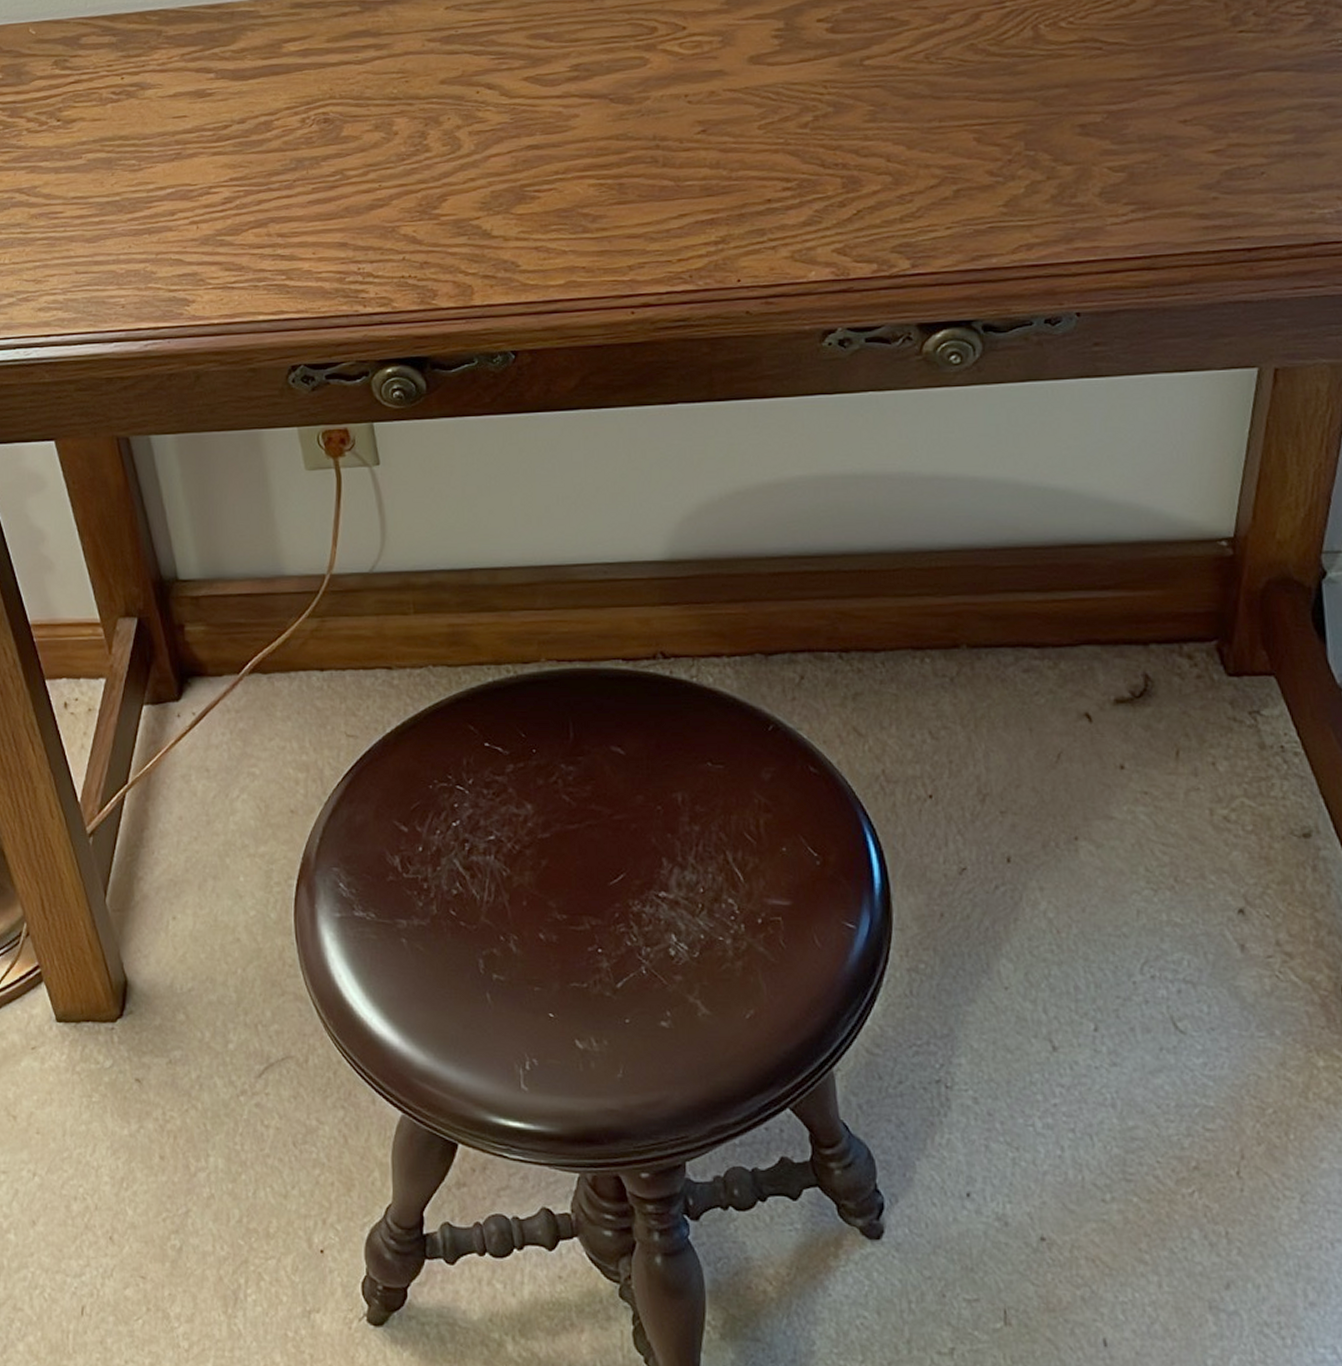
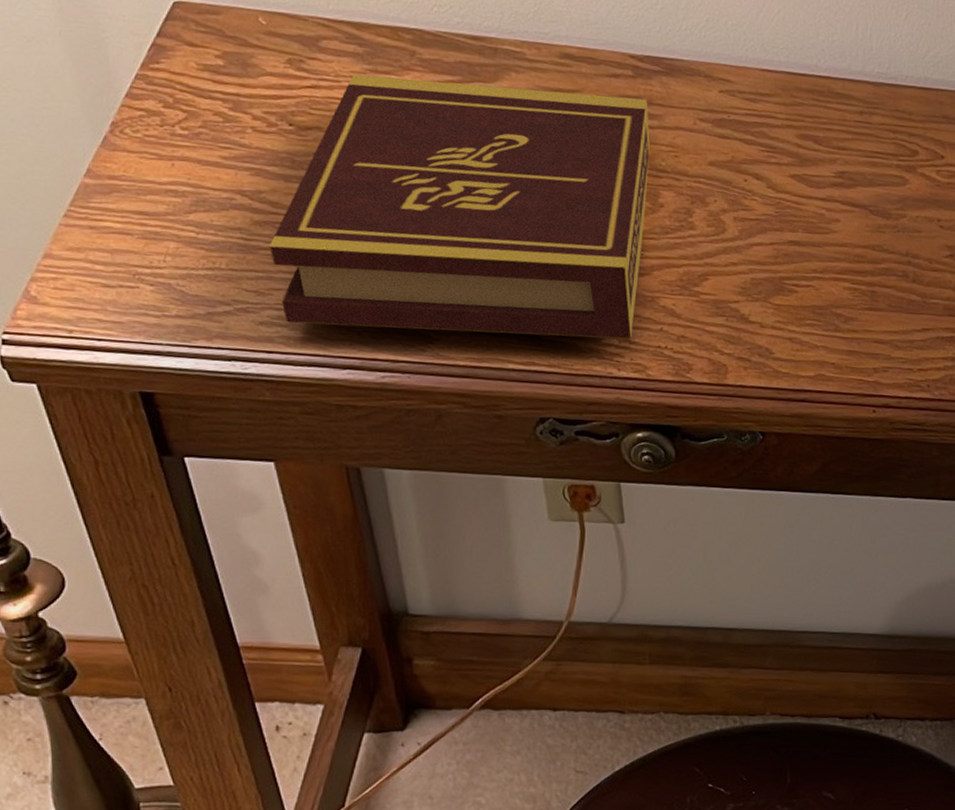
book: none [44,31,381,306] -> present [268,74,650,340]

